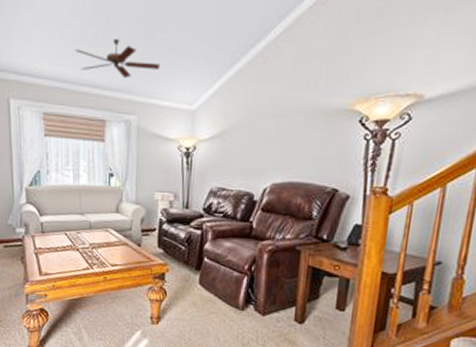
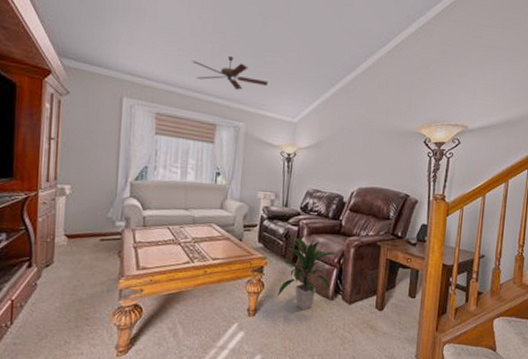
indoor plant: none [180,241,248,320] -> present [276,237,338,310]

